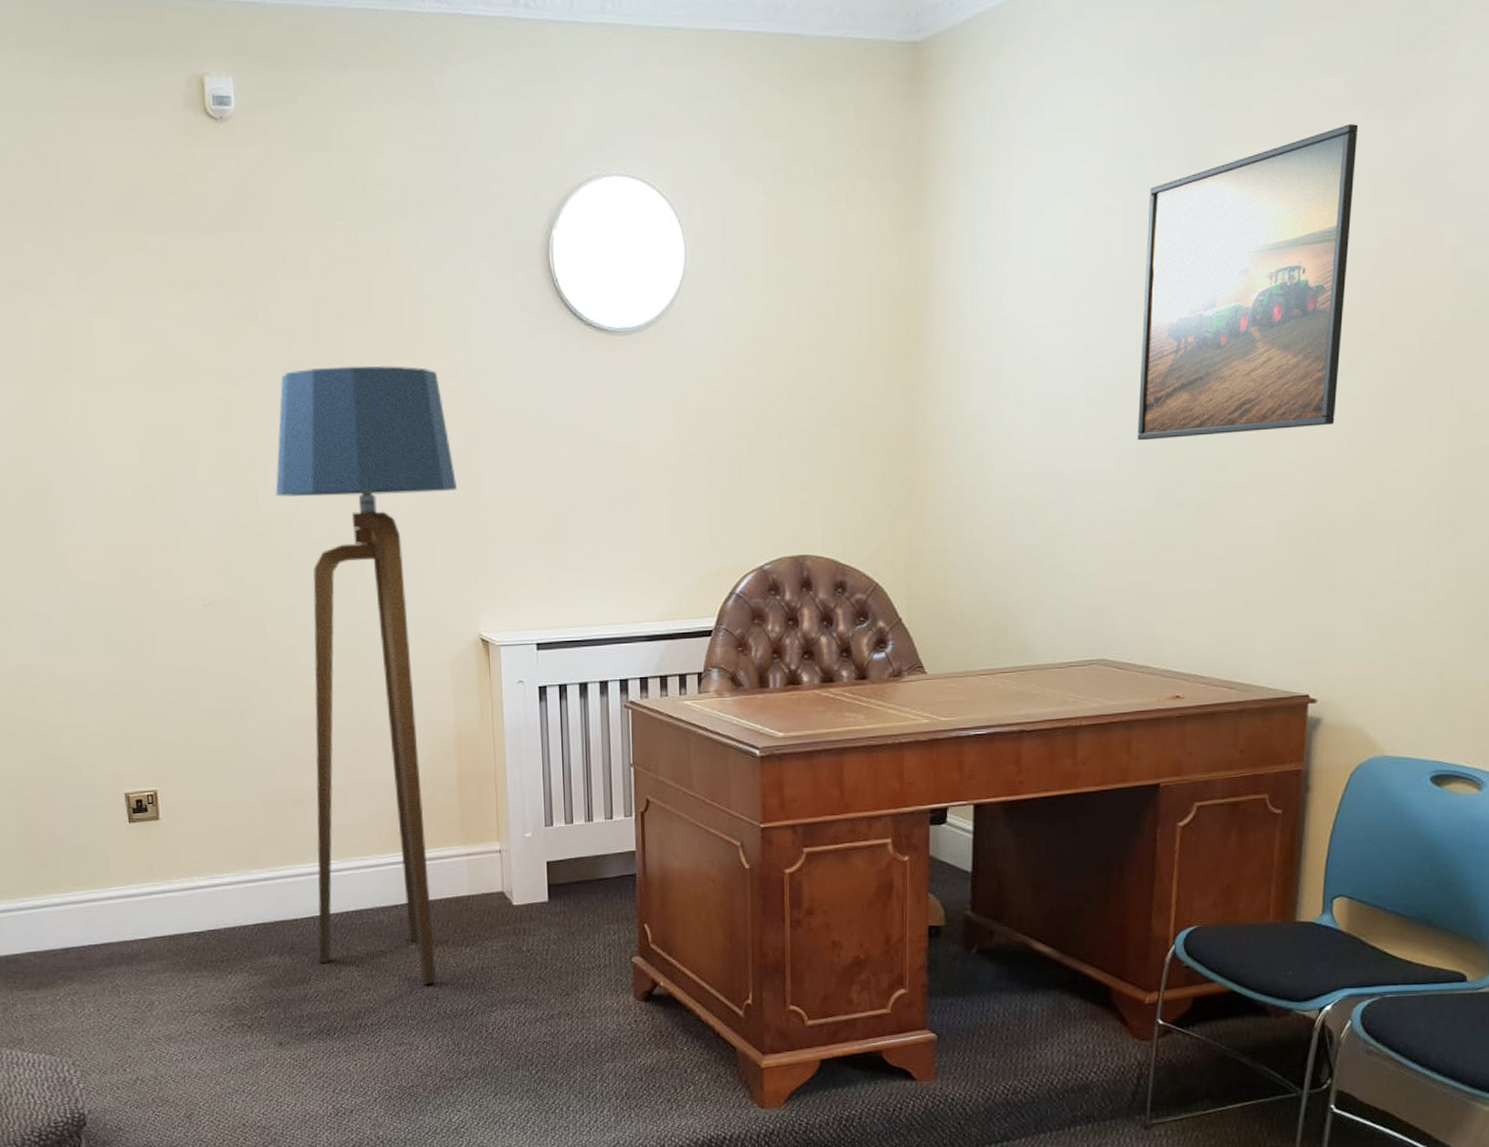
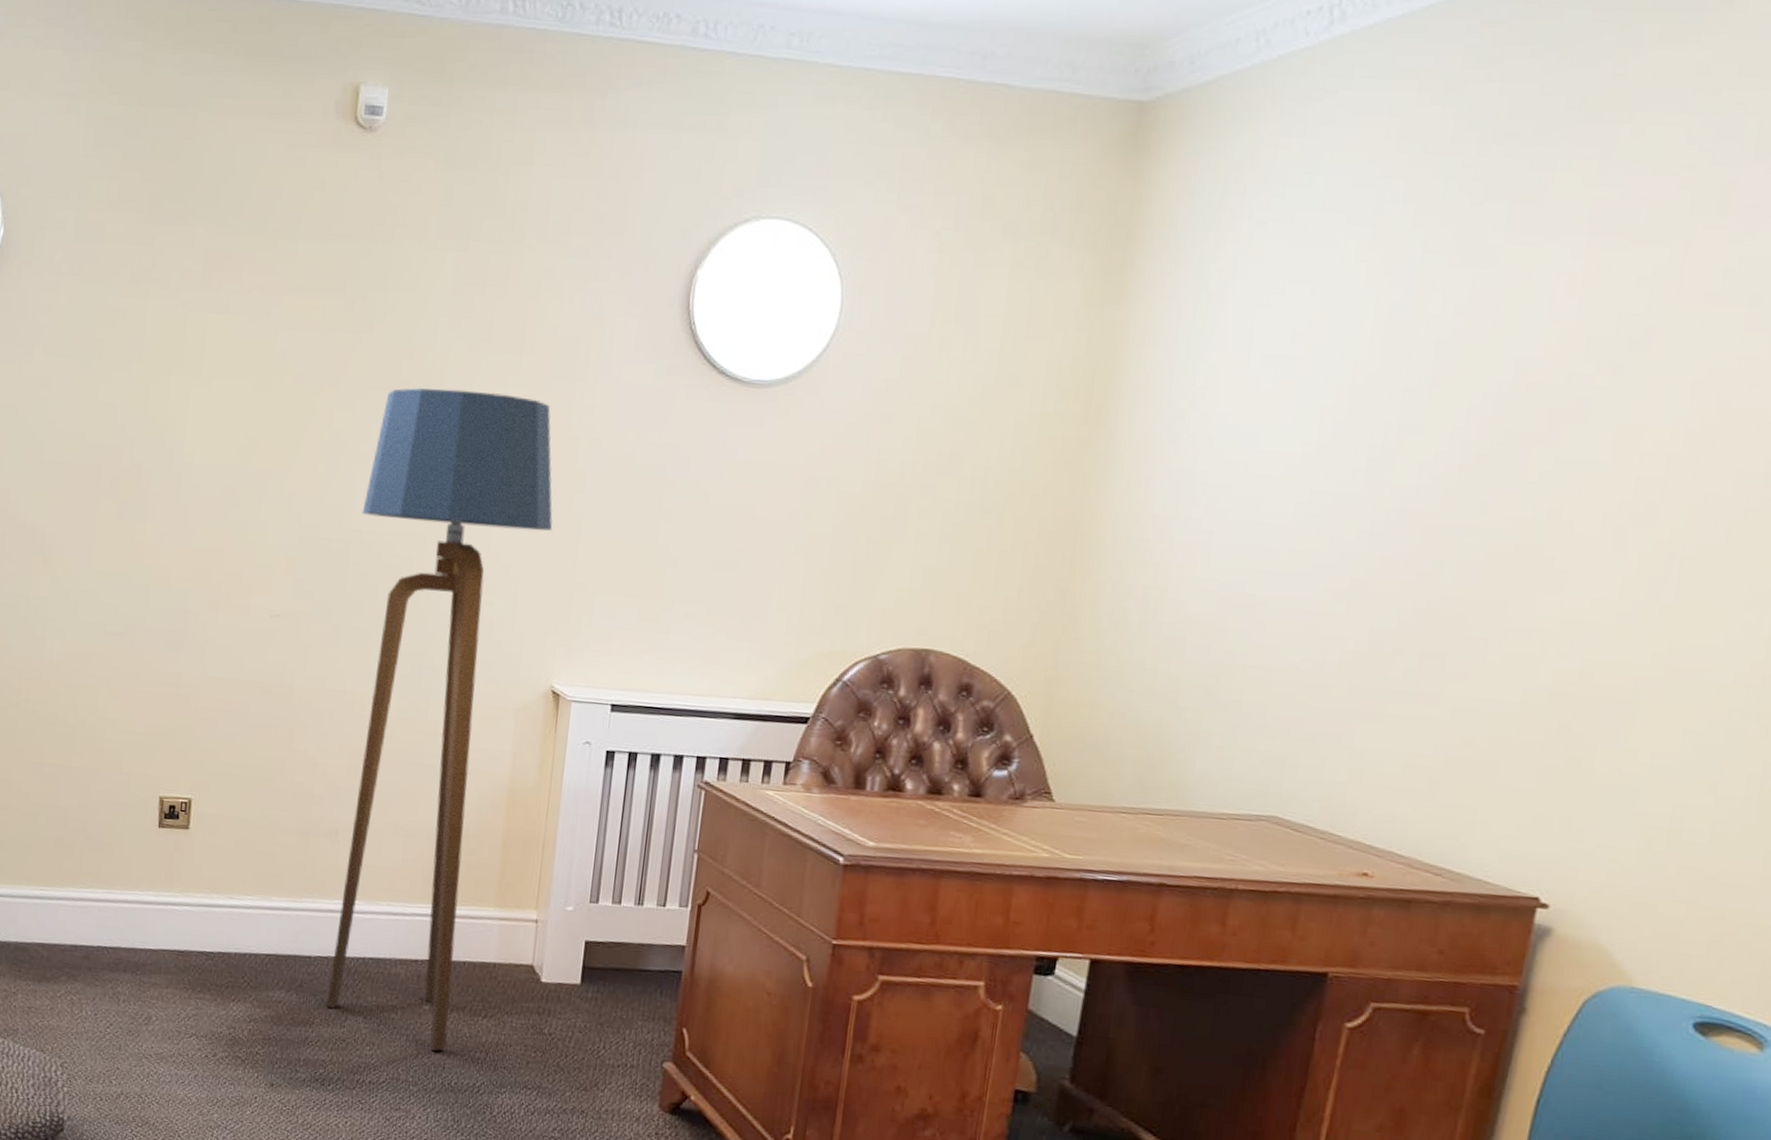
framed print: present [1137,124,1359,441] -> none [1353,232,1693,581]

